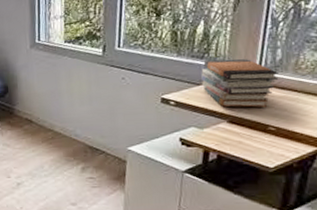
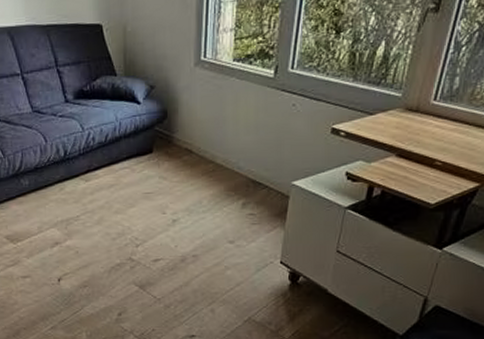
book stack: present [201,59,279,108] -> none [375,86,453,141]

